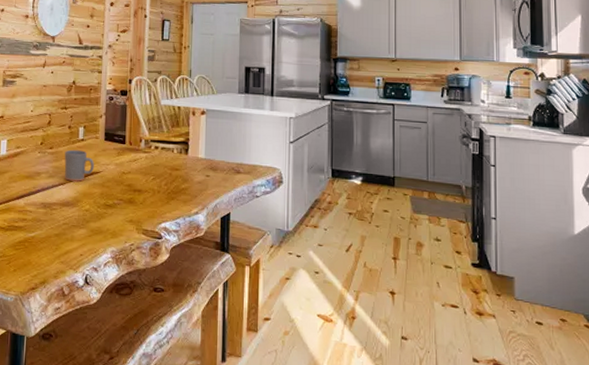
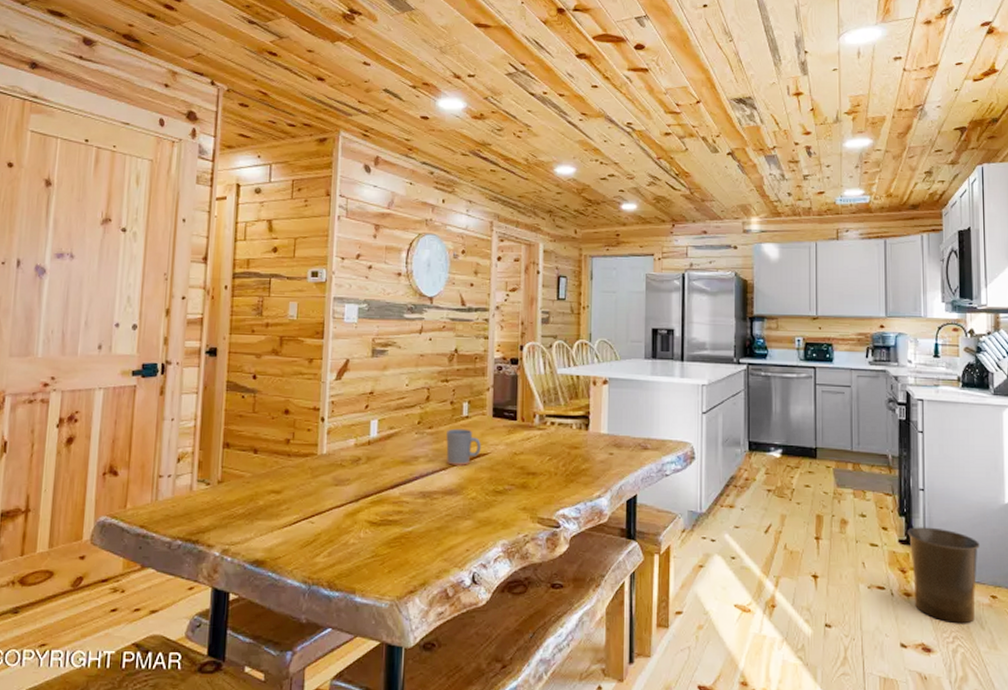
waste bin: none [480,252,549,344] -> present [907,527,980,624]

